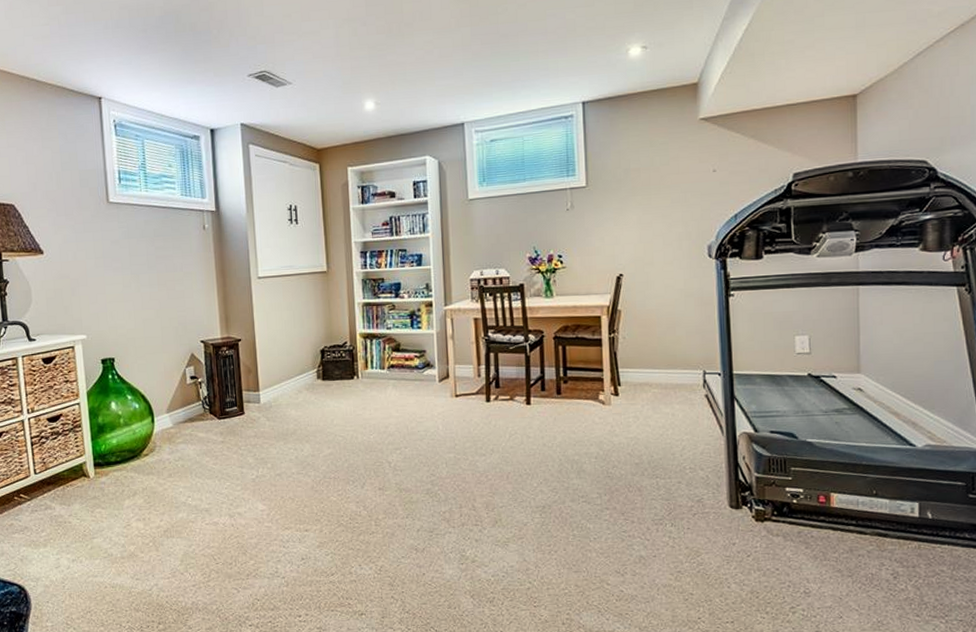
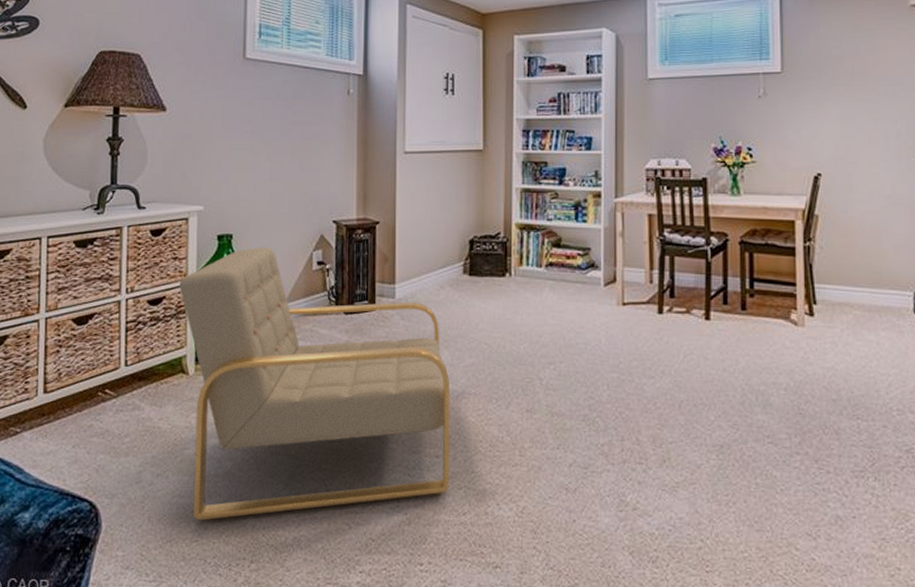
armchair: none [73,367,319,594] -> present [179,247,451,521]

